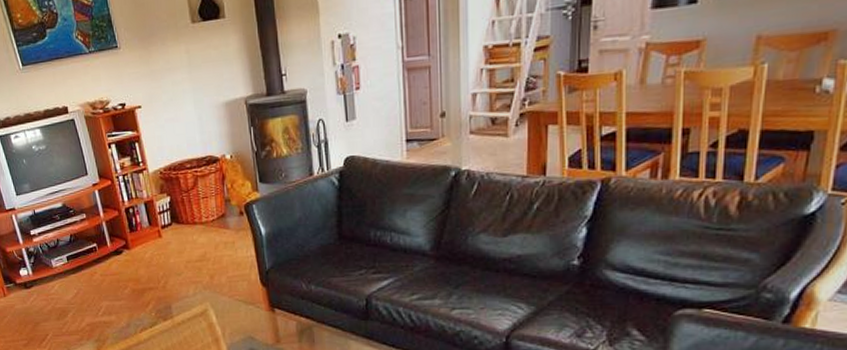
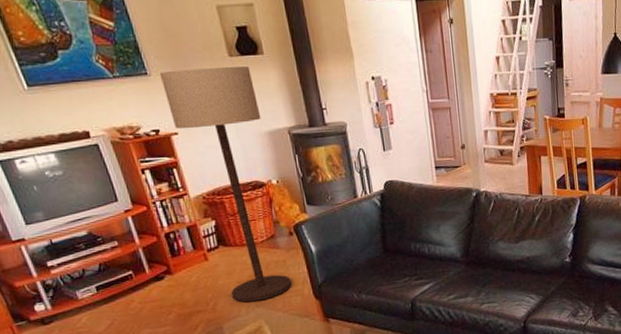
floor lamp: none [128,32,239,283] -> present [159,66,292,303]

